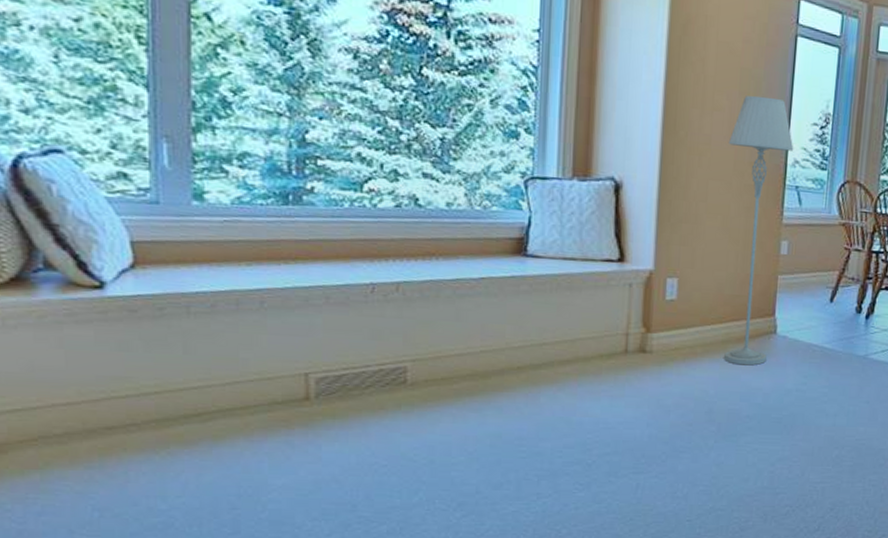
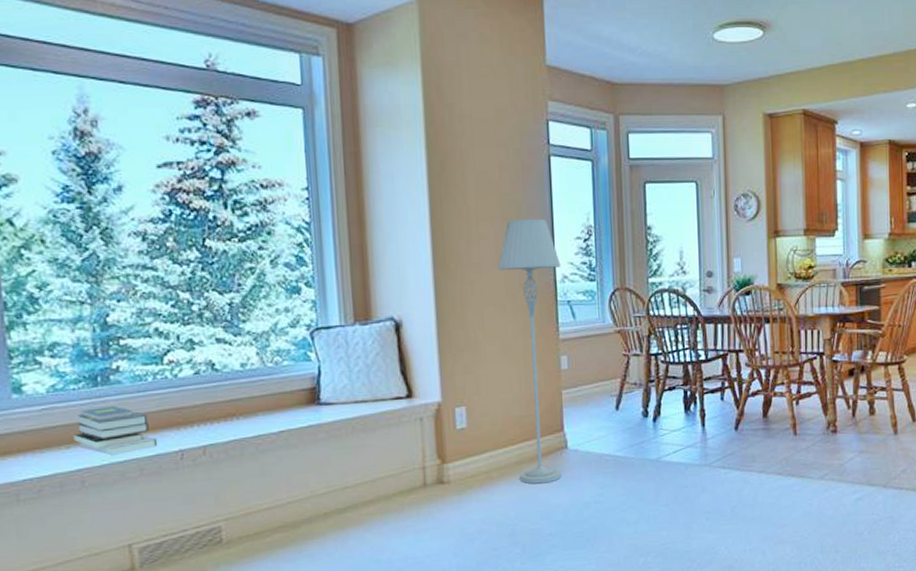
books: none [256,227,348,280] -> present [73,405,158,456]

